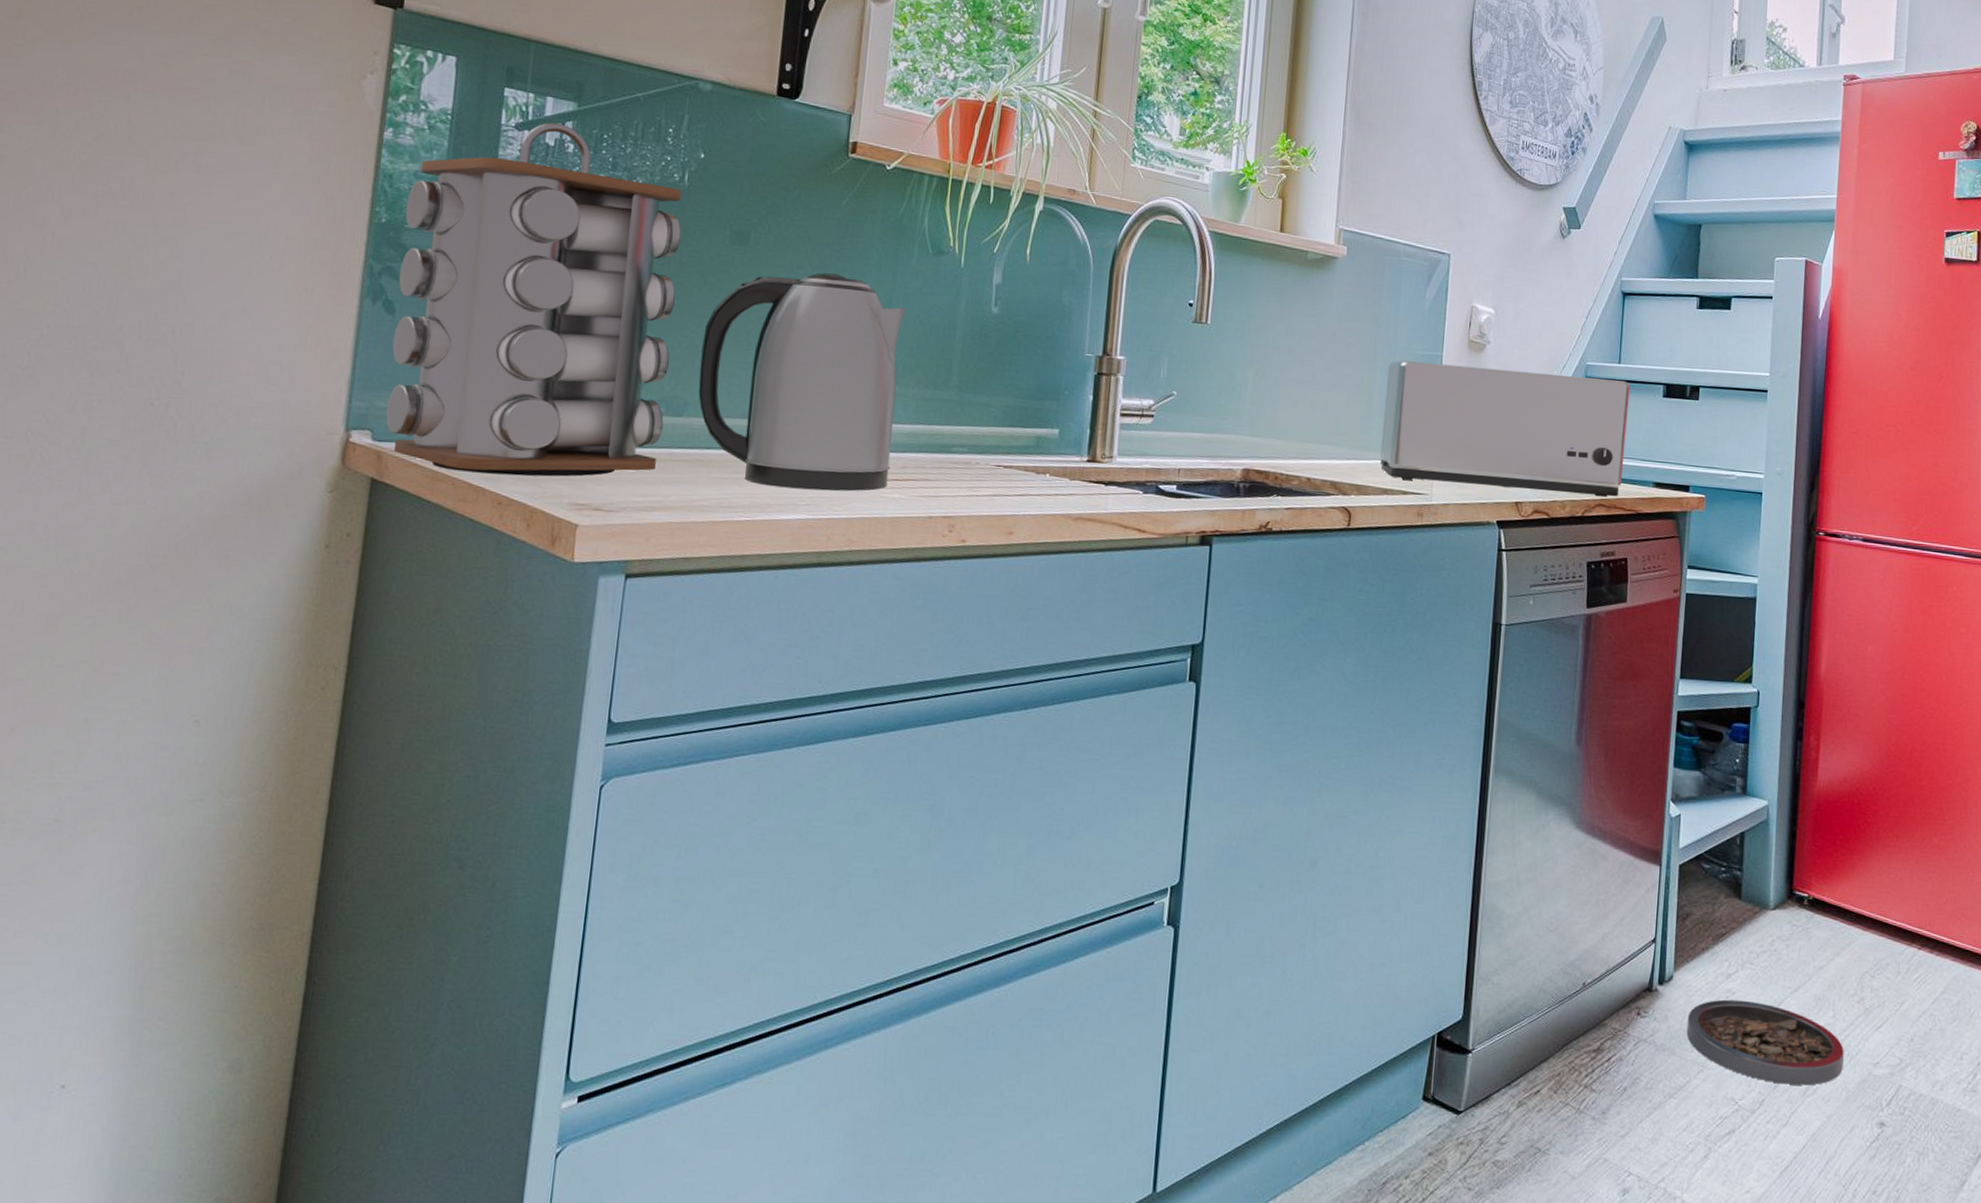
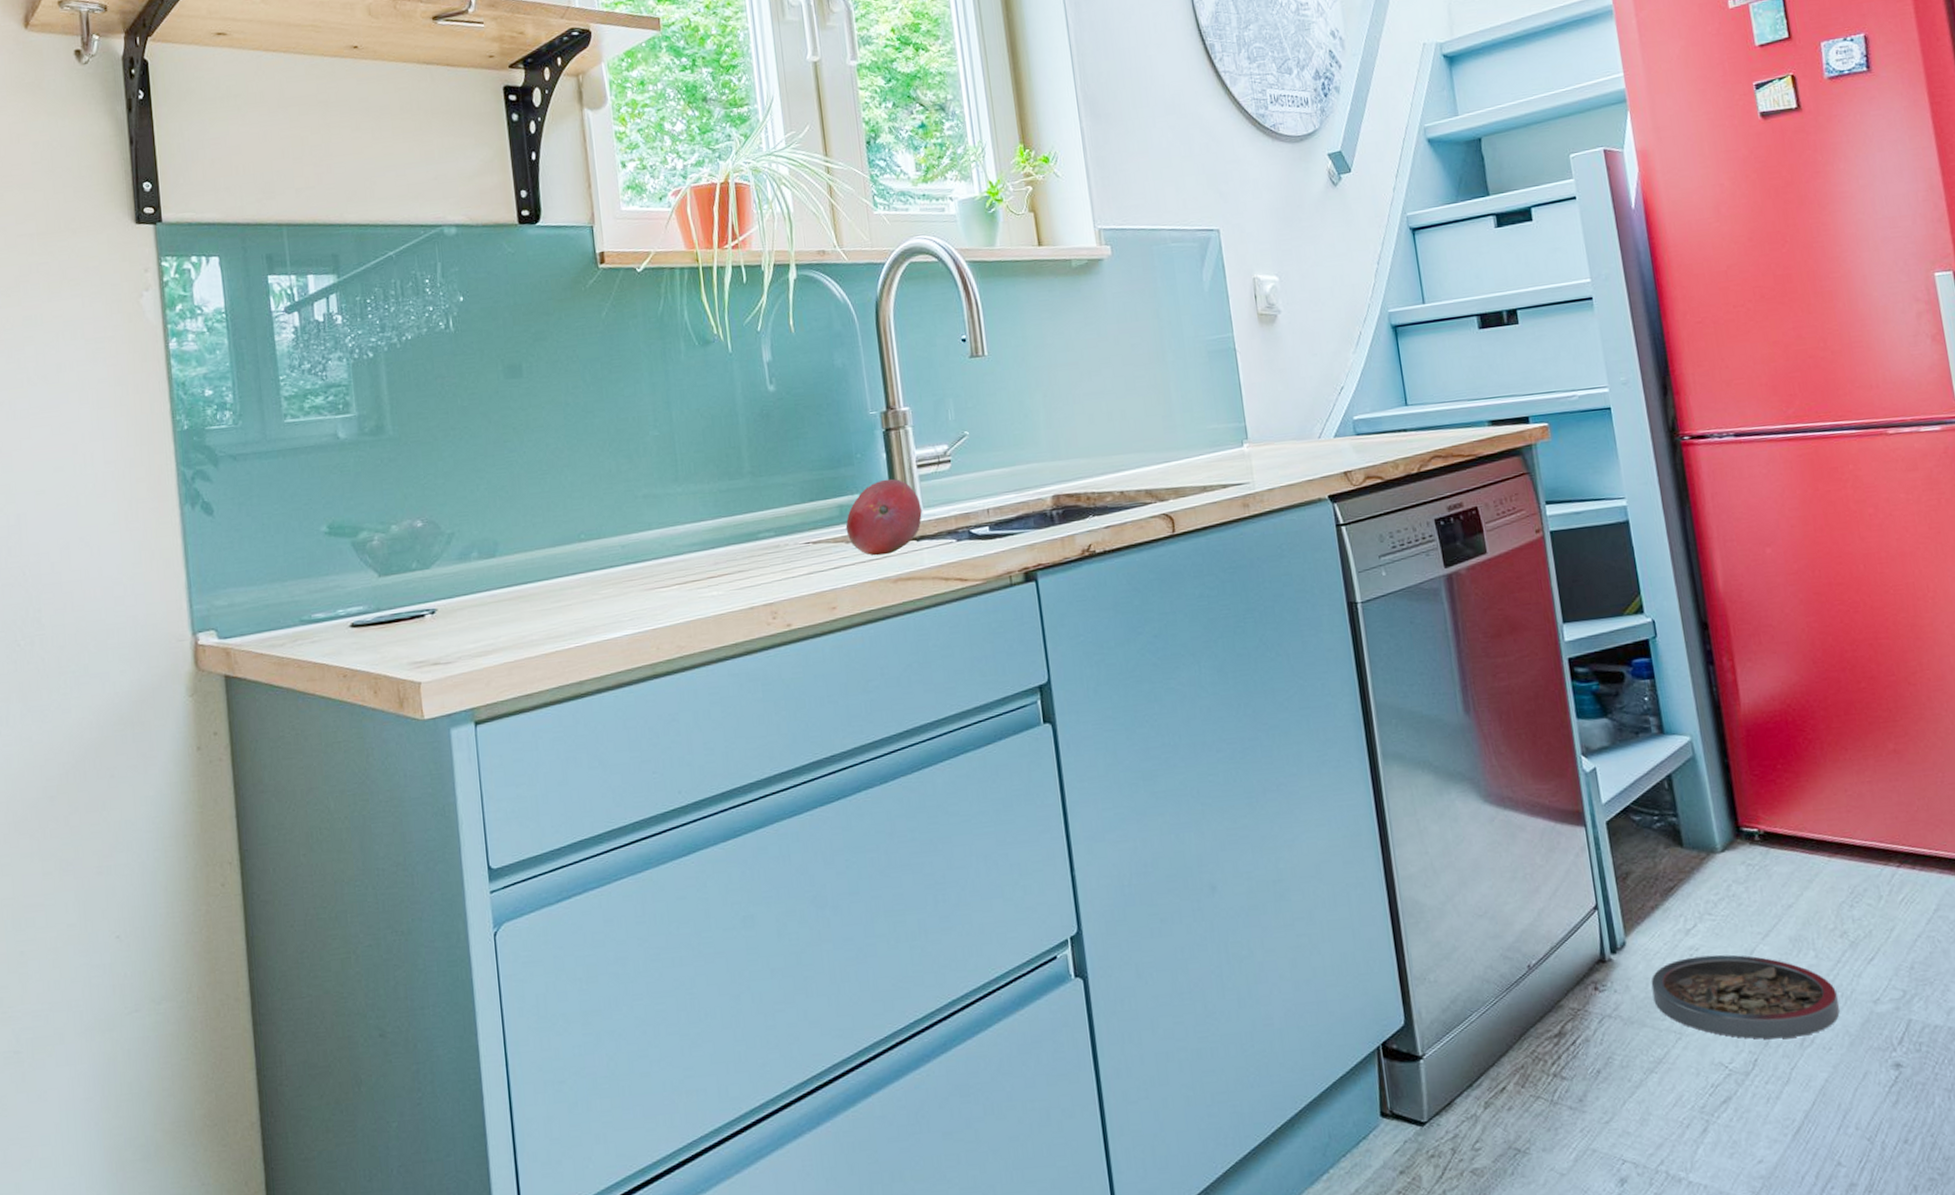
spice rack: present [385,122,682,477] -> none [202,298,481,653]
kettle: present [698,273,906,492] -> none [498,385,704,609]
fruit: none [1038,420,1117,493] -> present [845,478,922,556]
toaster: present [1380,360,1631,497] -> none [1179,321,1454,473]

